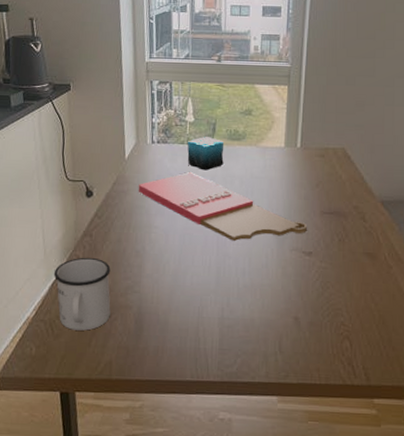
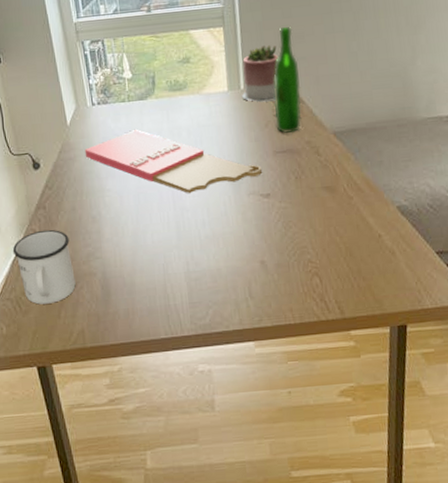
candle: present [187,137,225,171] -> none [128,91,168,126]
succulent planter: none [297,109,338,163] -> present [242,45,279,102]
wine bottle: none [326,94,356,197] -> present [274,27,302,133]

